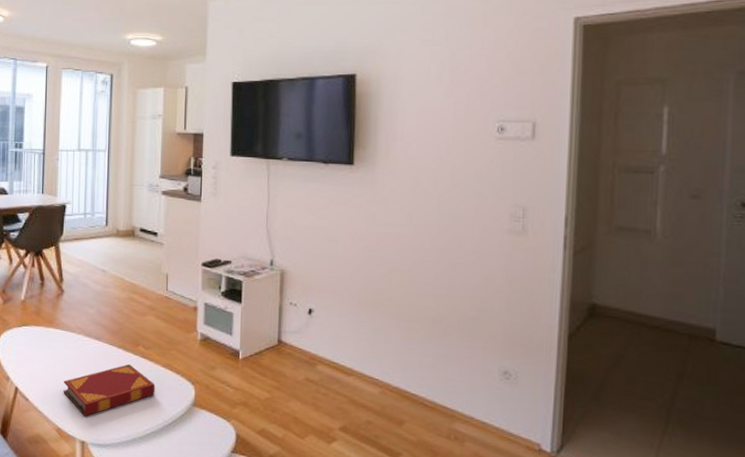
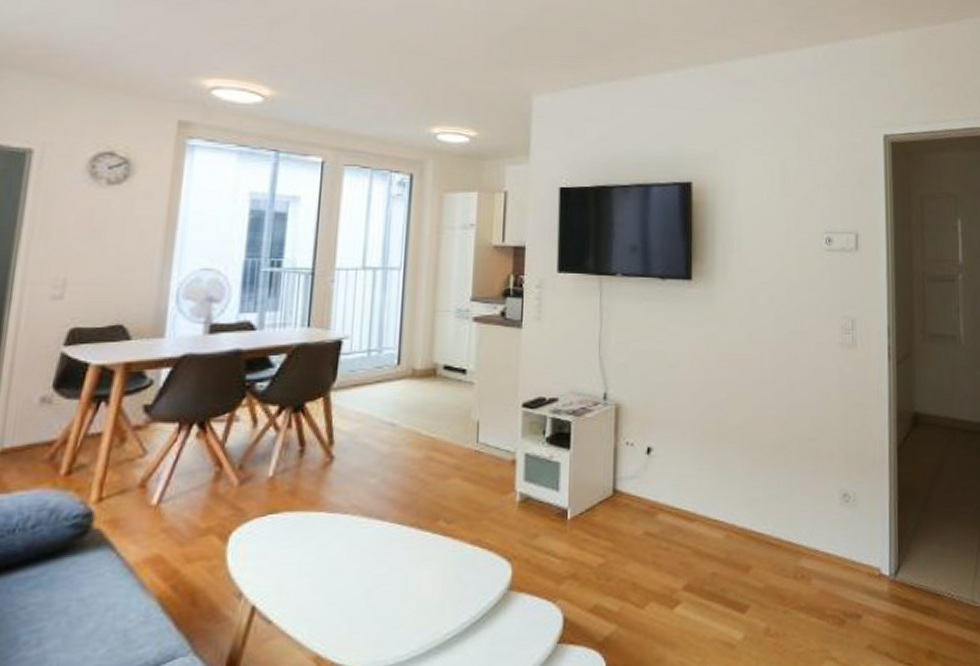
hardback book: present [63,364,155,416] -> none [327,547,460,631]

